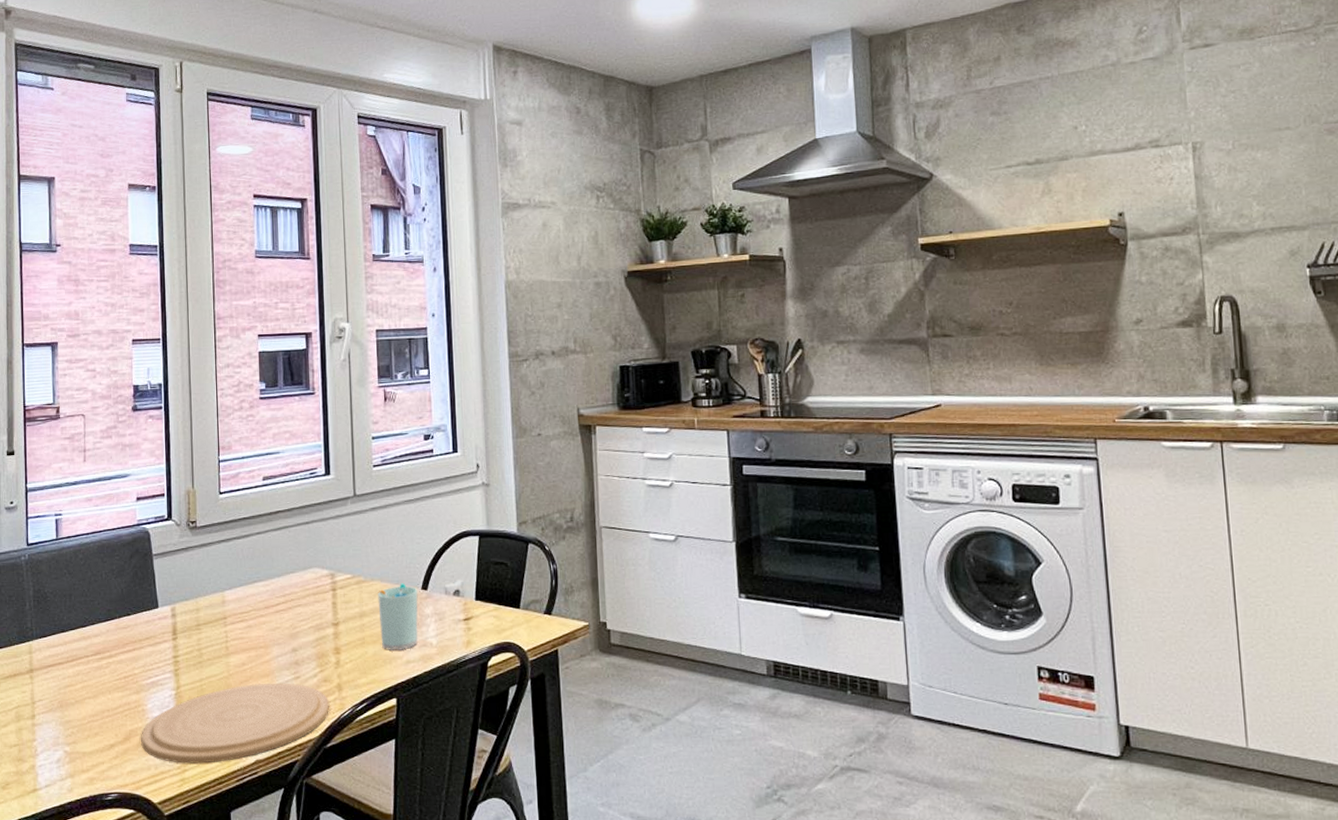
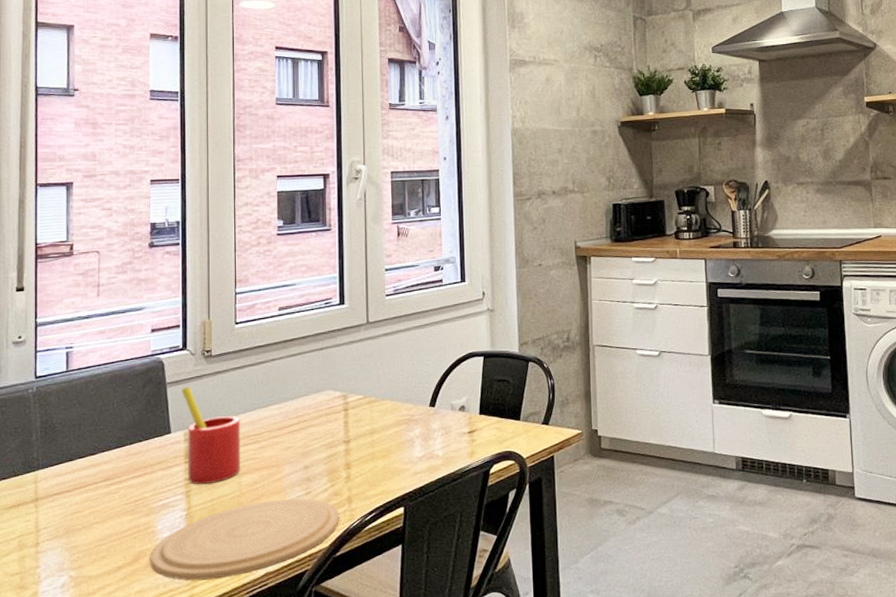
straw: none [168,559,228,663] -> present [182,386,241,485]
cup: present [378,583,418,650] -> none [388,401,426,464]

